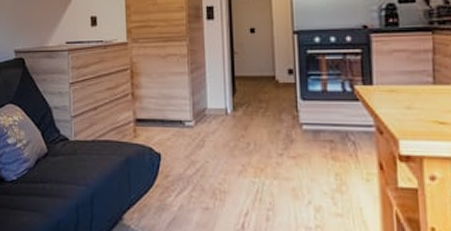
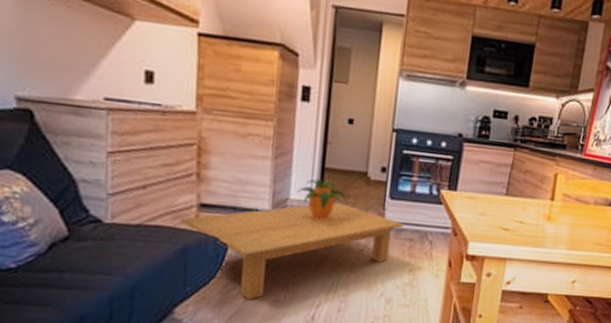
coffee table: none [124,107,320,208] -> present [182,202,404,300]
potted plant: none [213,87,259,126] -> present [297,178,347,220]

